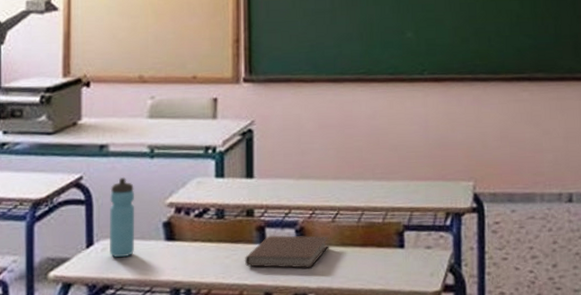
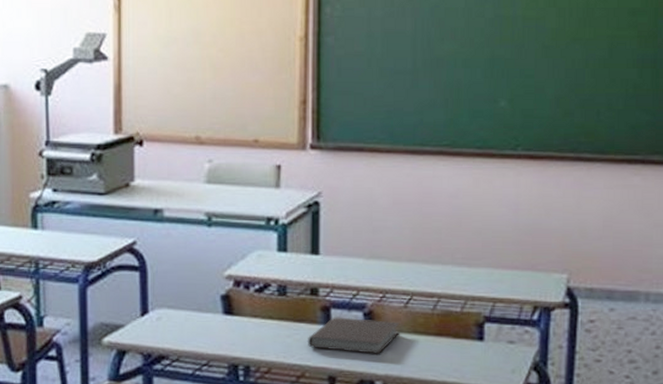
water bottle: present [110,177,135,258] -> none [165,245,192,329]

